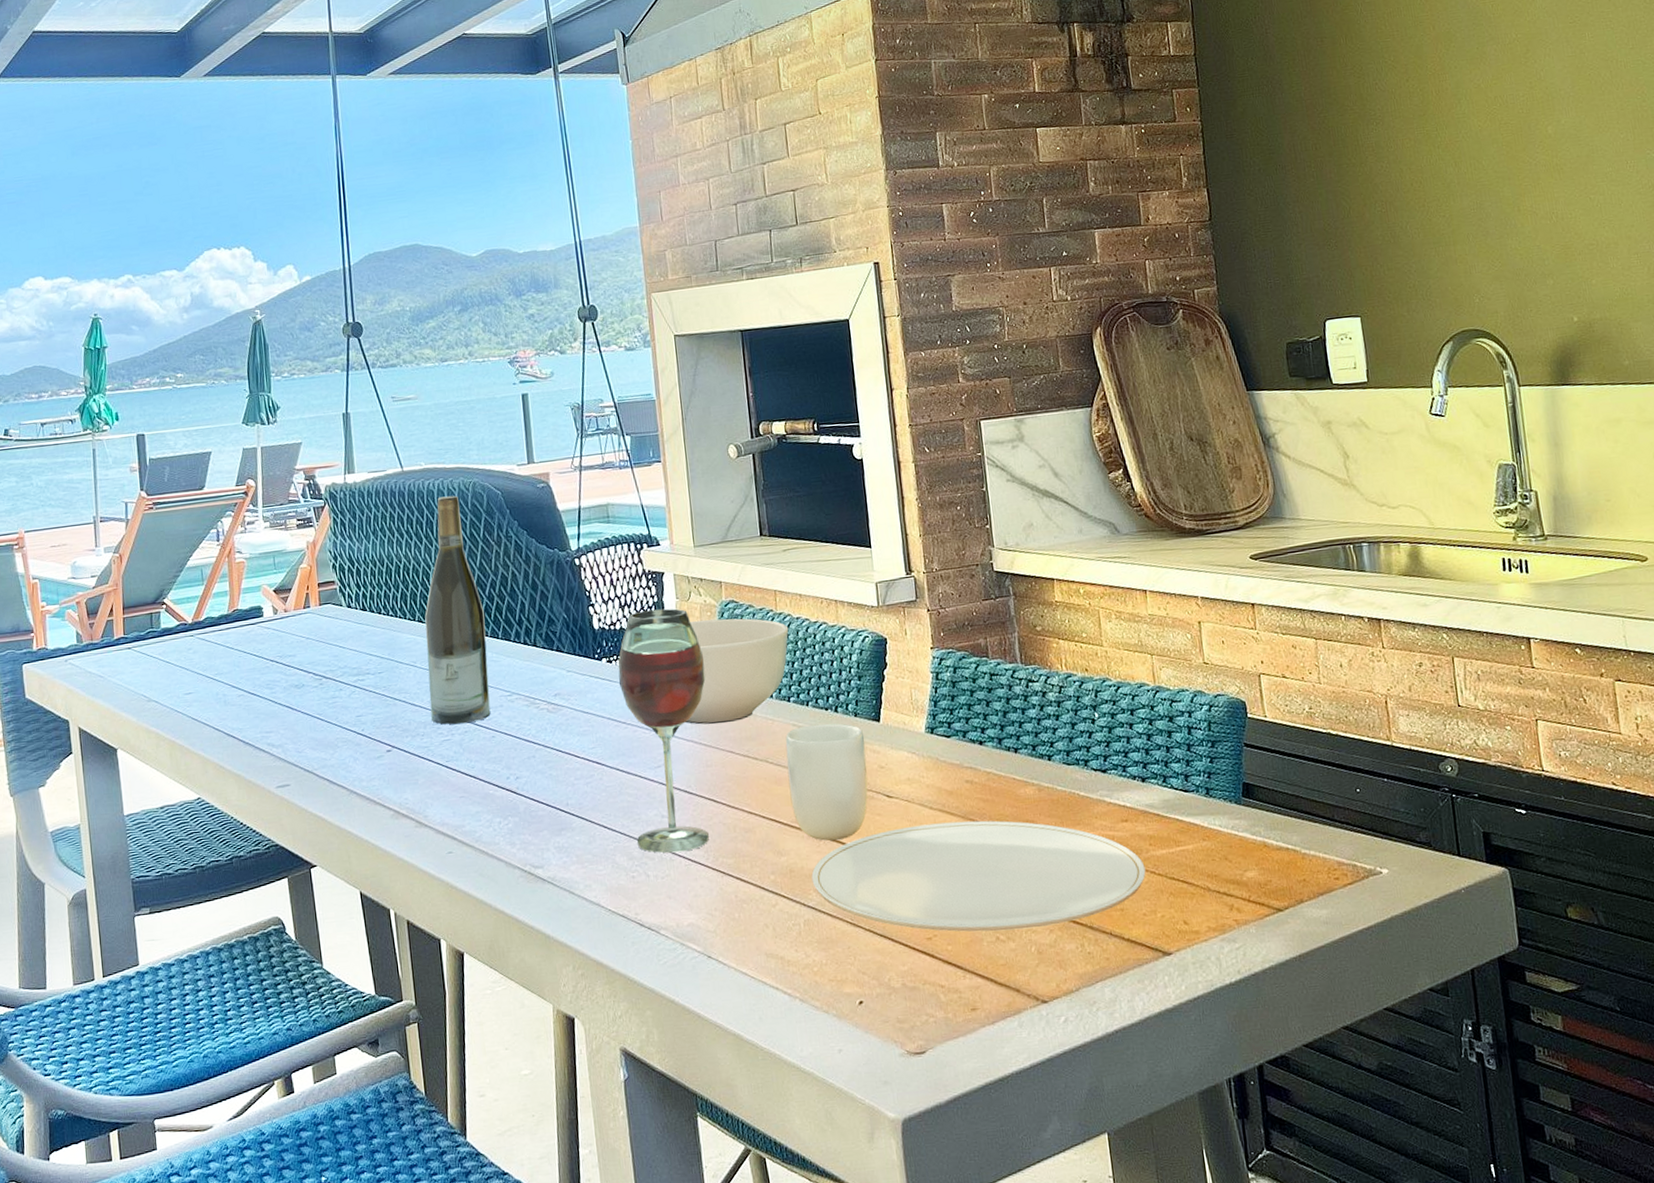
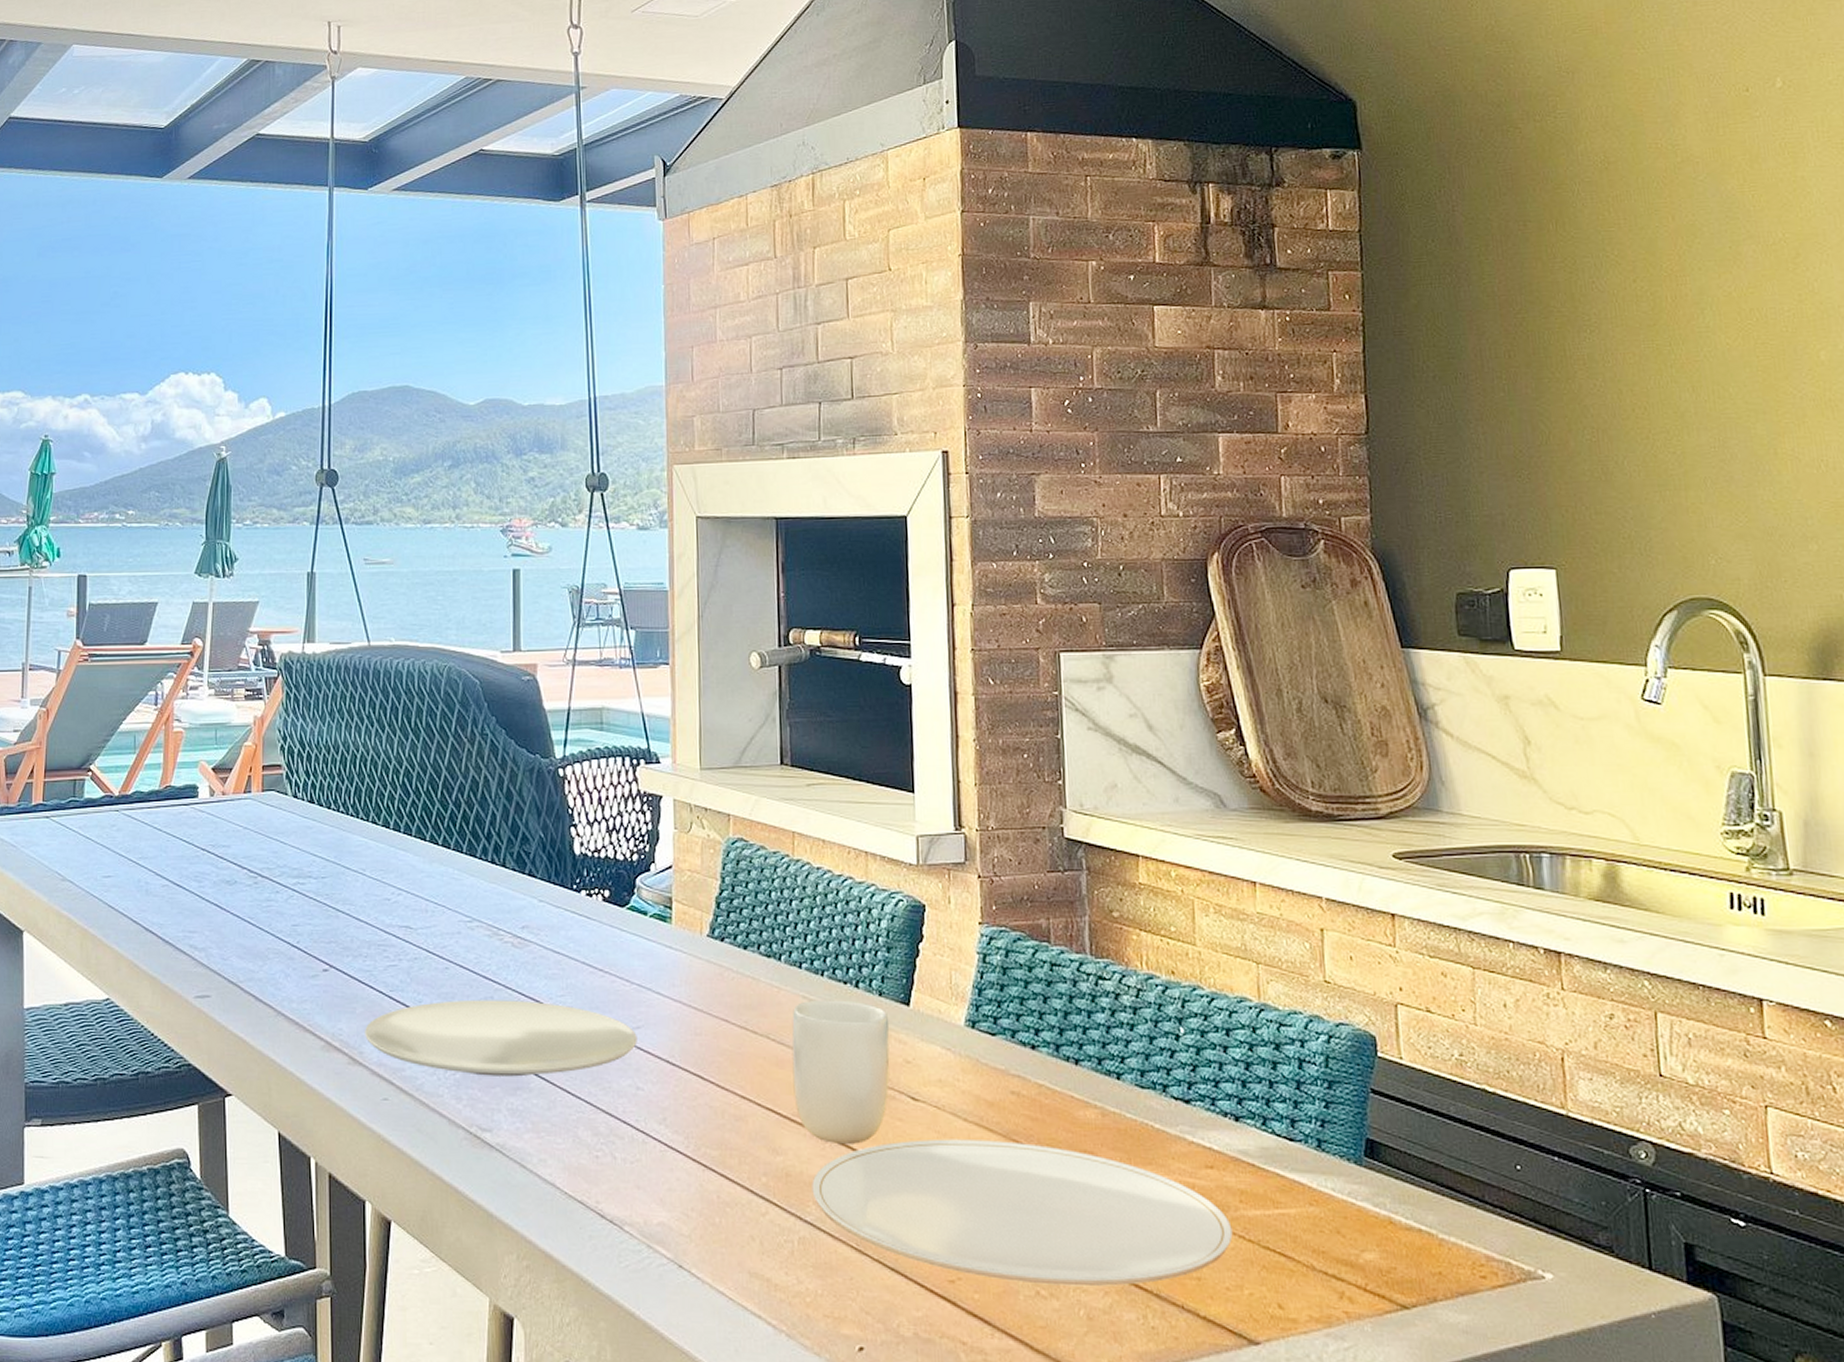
wine bottle: present [424,495,491,725] -> none [377,680,449,949]
plate: none [427,755,659,823] -> present [365,999,637,1077]
wineglass: present [618,608,709,853] -> none [599,839,702,1134]
bowl: present [685,618,789,725] -> none [674,857,807,985]

